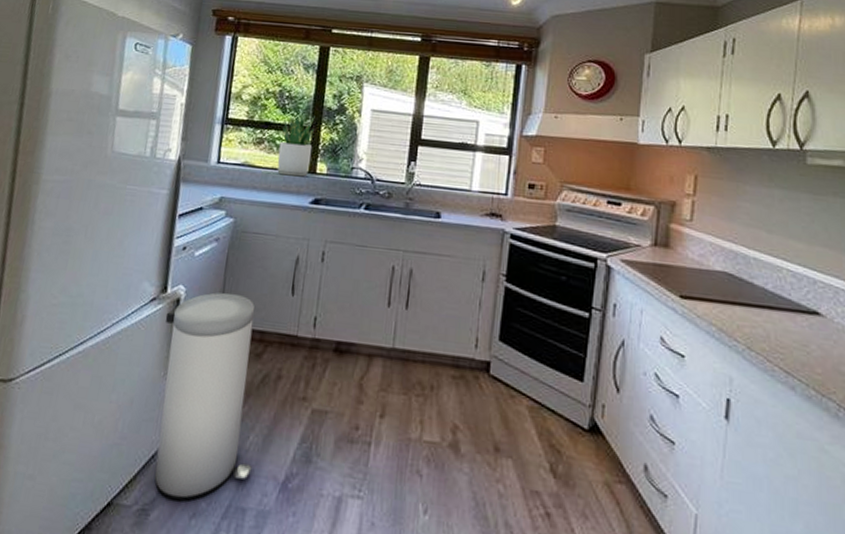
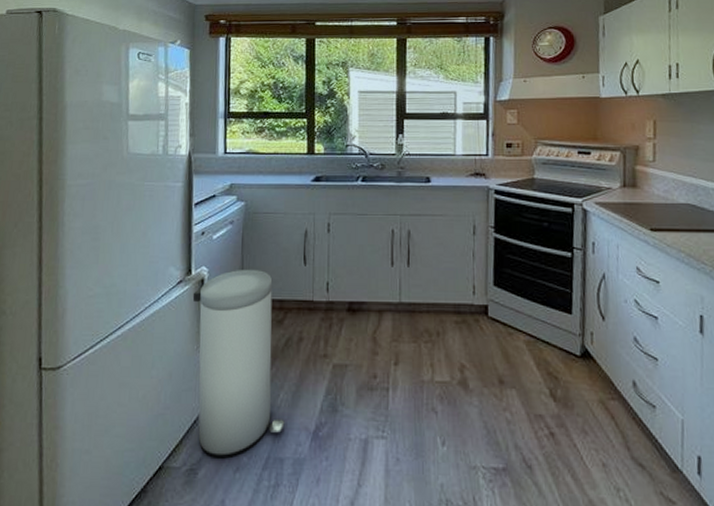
planter: present [277,113,315,177] -> none [278,101,309,158]

